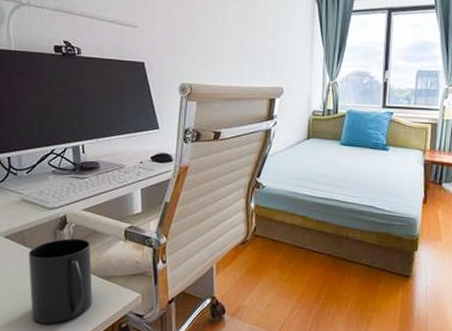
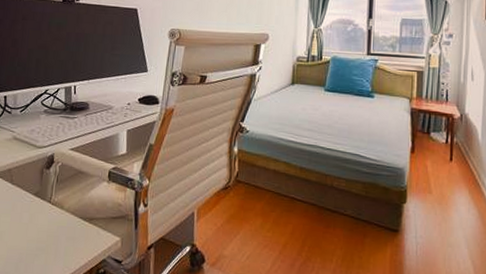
mug: present [28,238,92,323] -> none [12,178,75,265]

